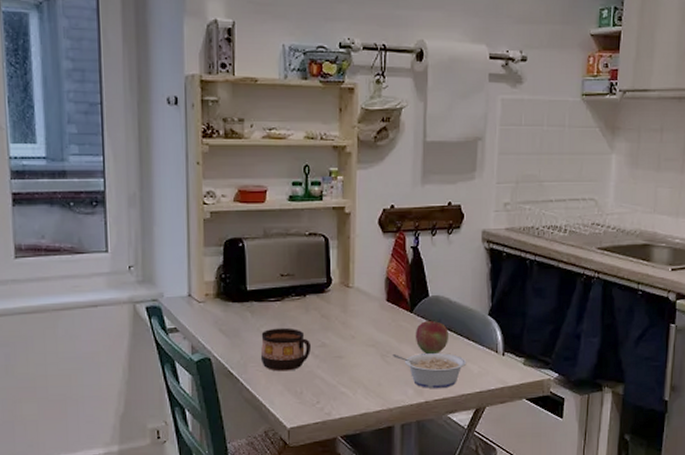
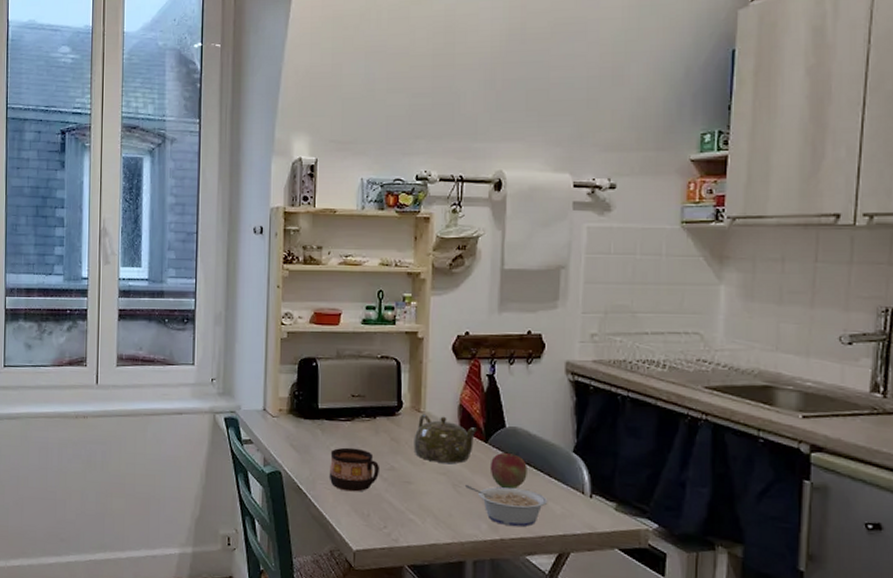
teapot: none [343,289,404,335] -> present [414,414,478,464]

